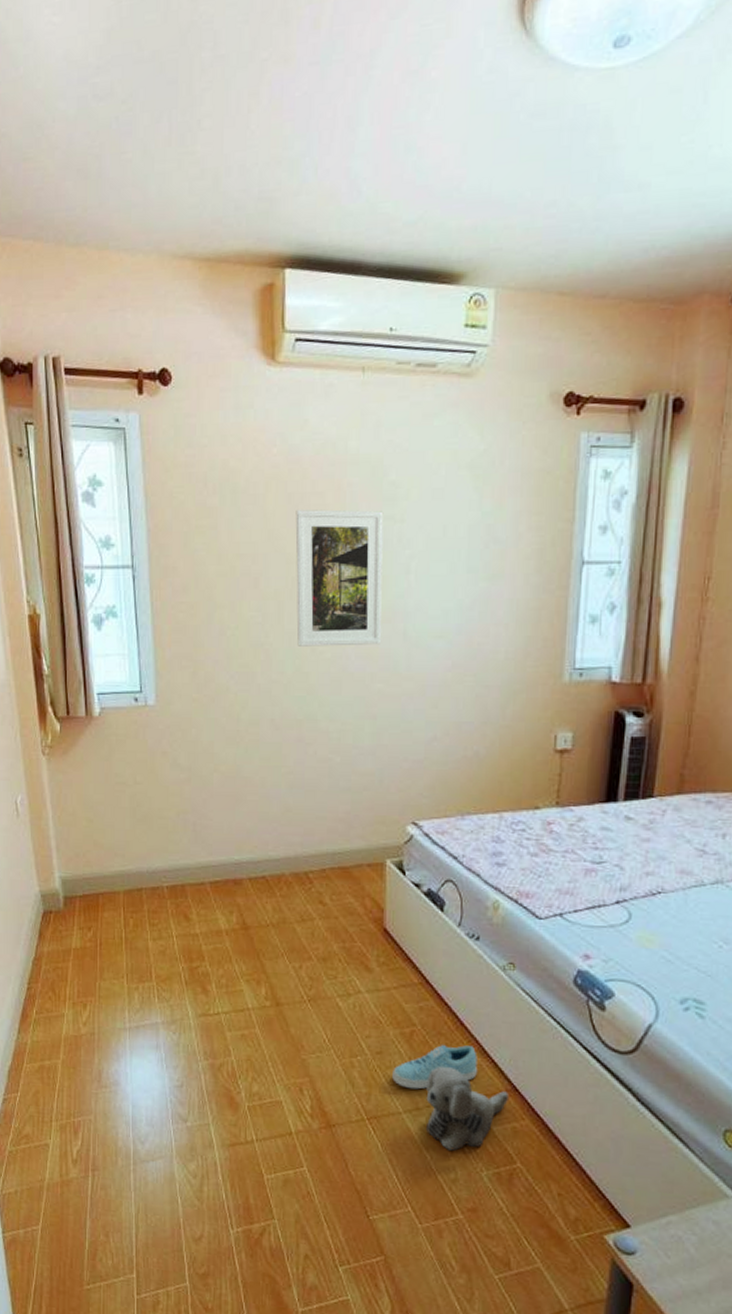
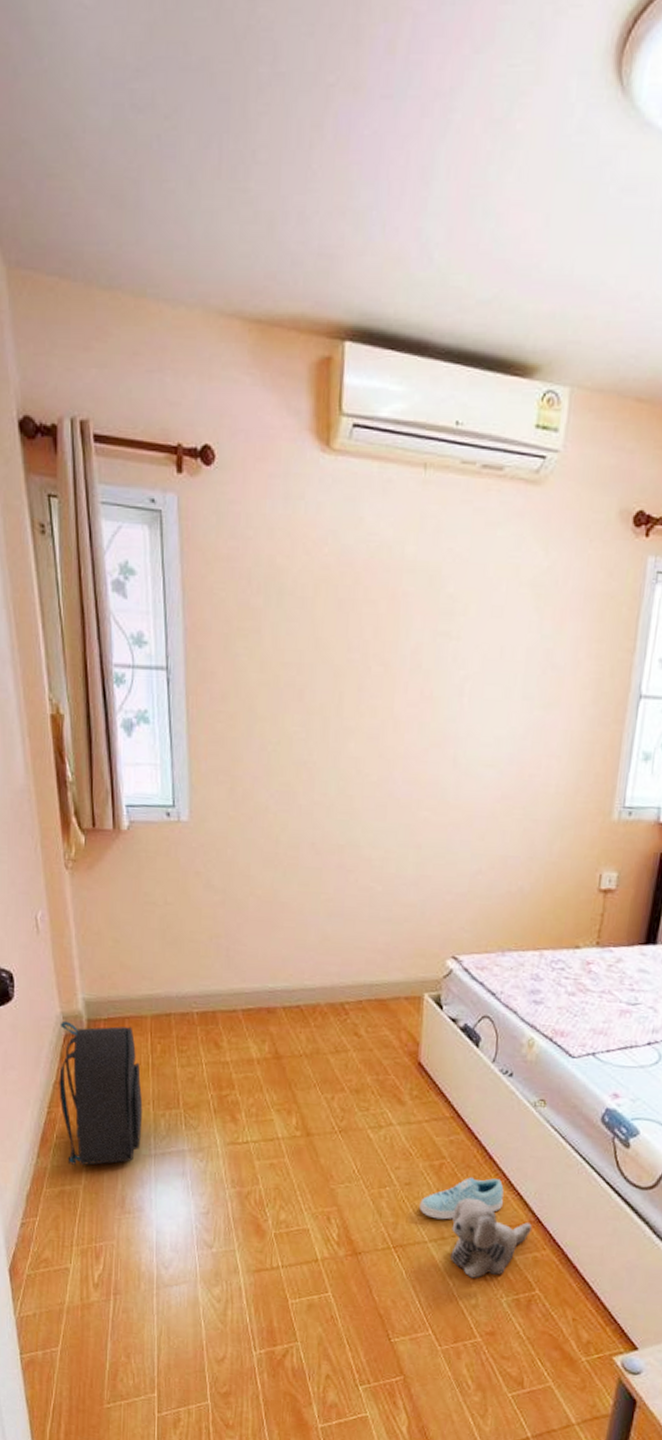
backpack: none [38,899,117,1041] -> present [59,1020,143,1166]
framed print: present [295,509,384,646] -> none [342,618,439,771]

